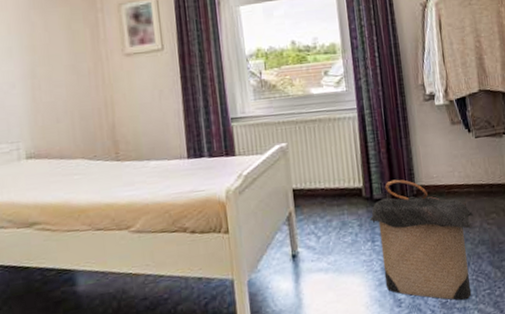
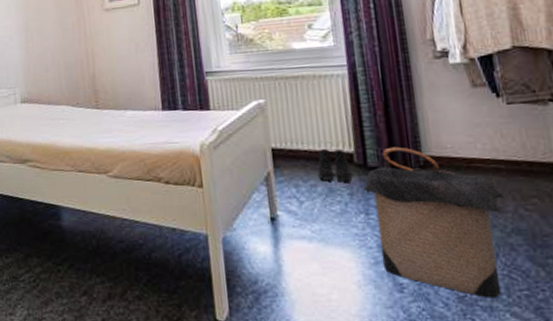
boots: none [332,185,361,215] -> present [317,148,352,182]

